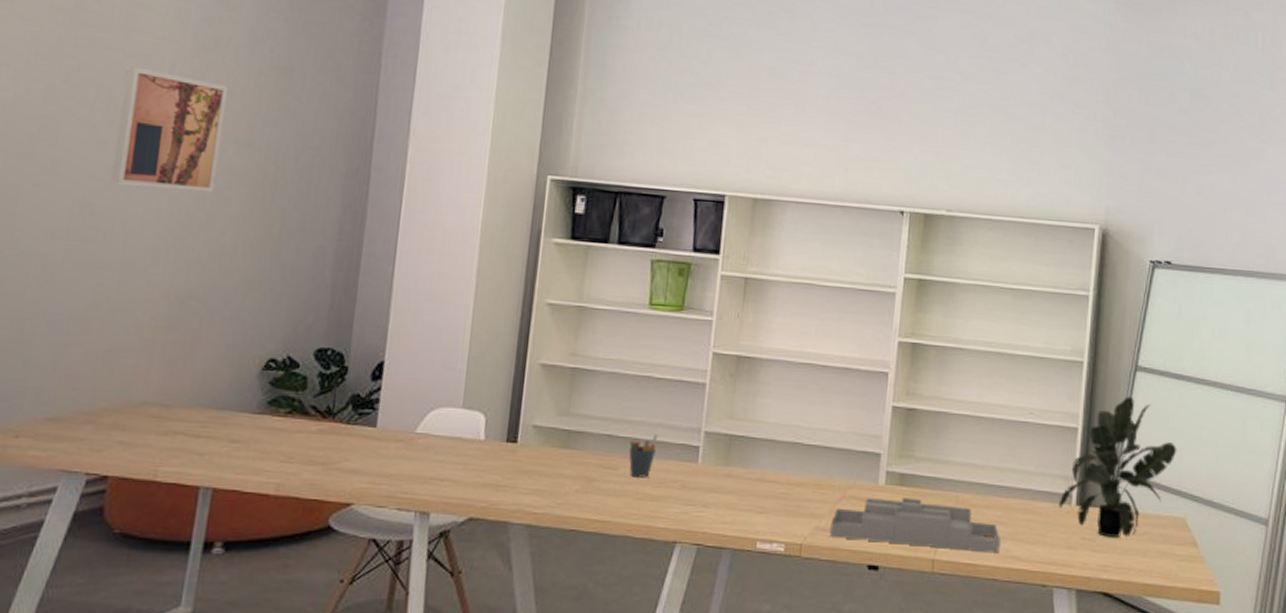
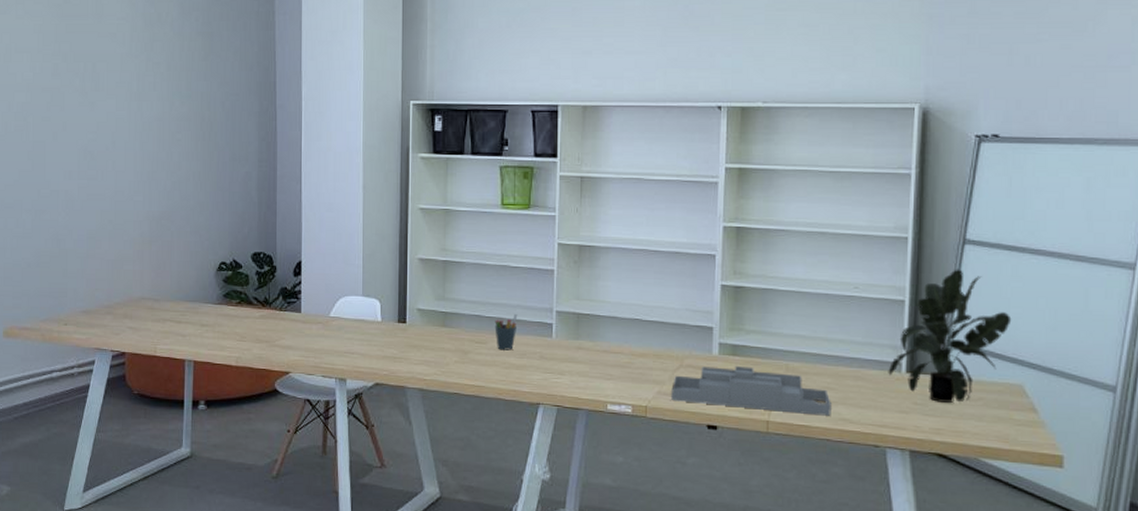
wall art: present [109,66,229,193] -> none [100,44,170,136]

